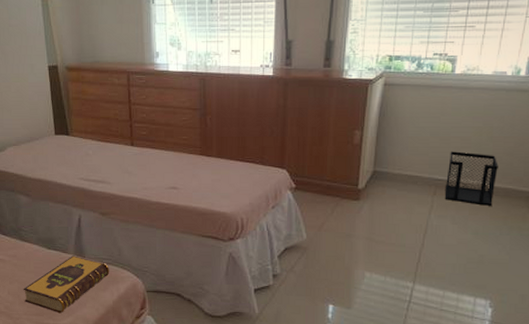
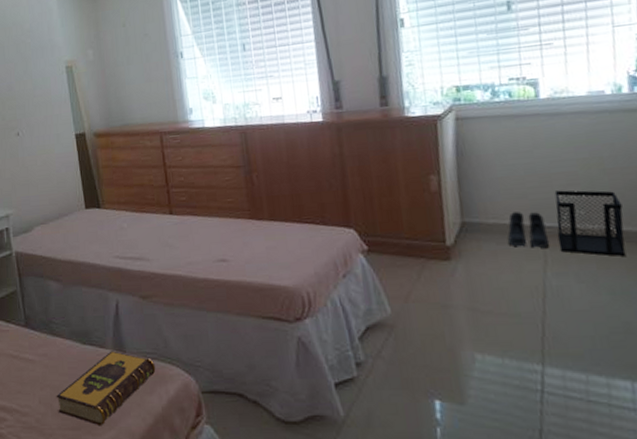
boots: none [407,166,438,195] -> present [507,212,549,248]

